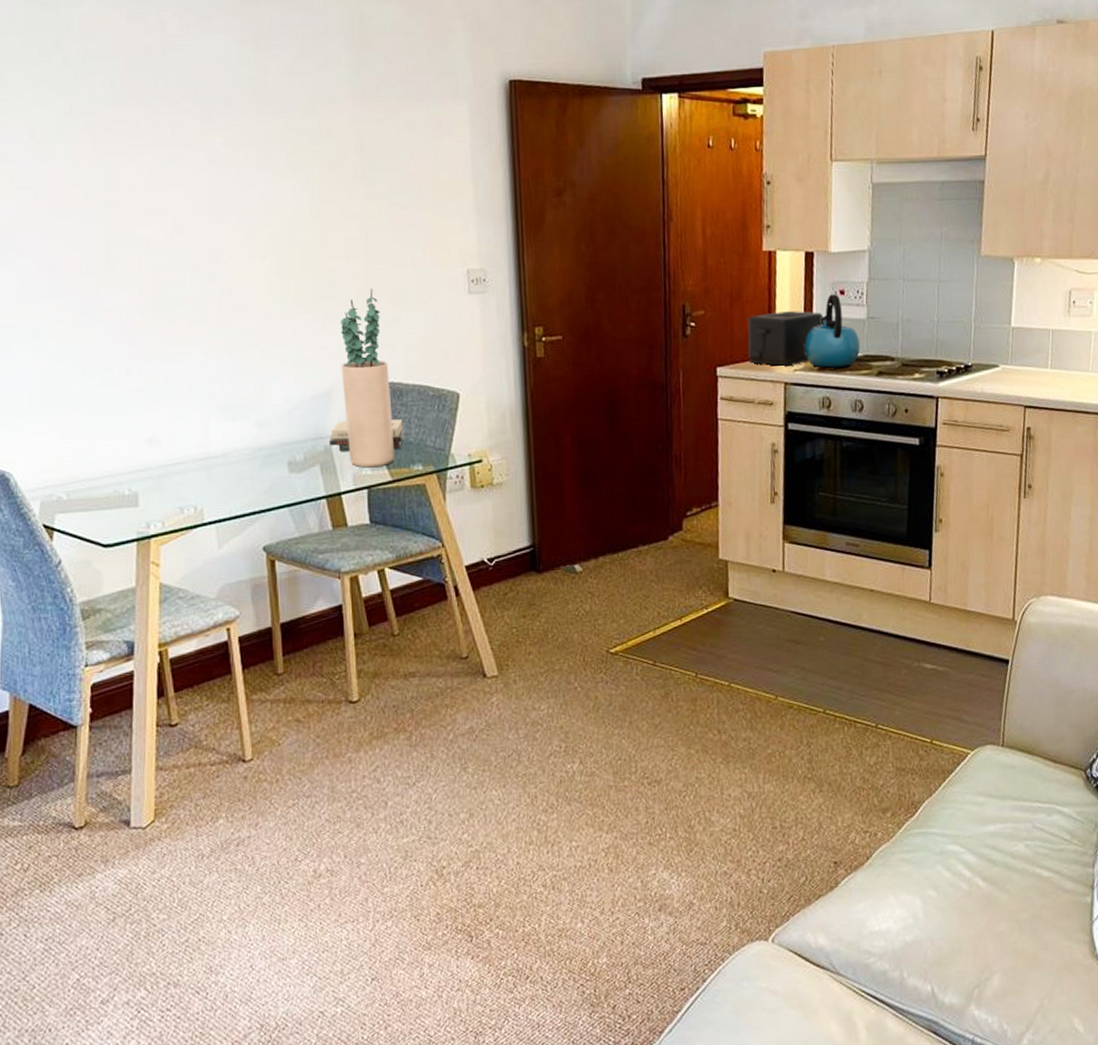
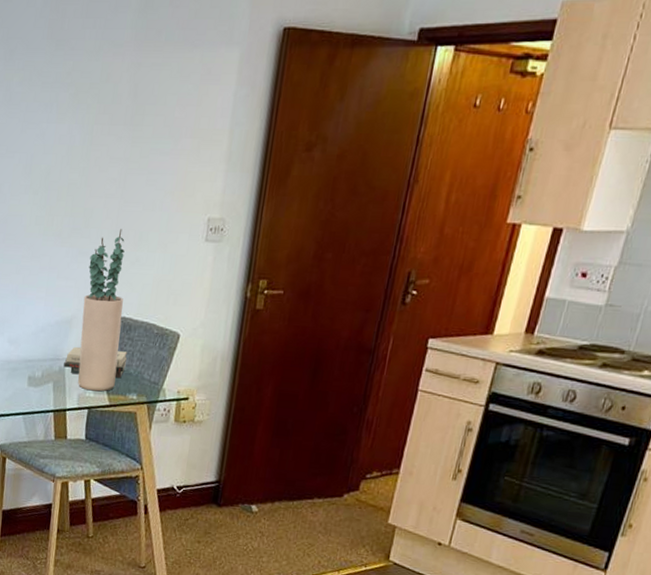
toaster: present [747,311,823,366] -> none [464,288,556,346]
kettle: present [804,294,861,369] -> none [526,275,591,356]

